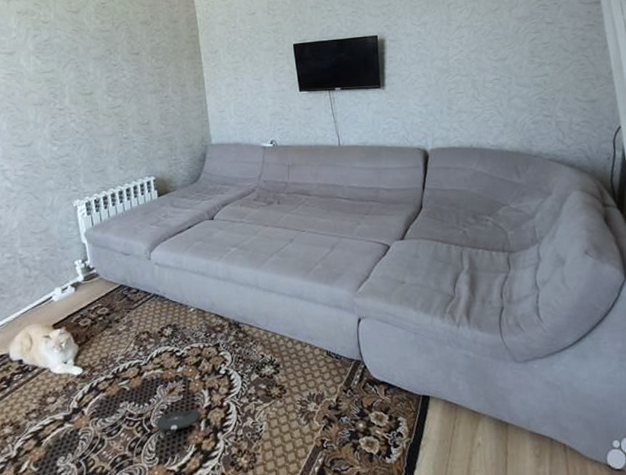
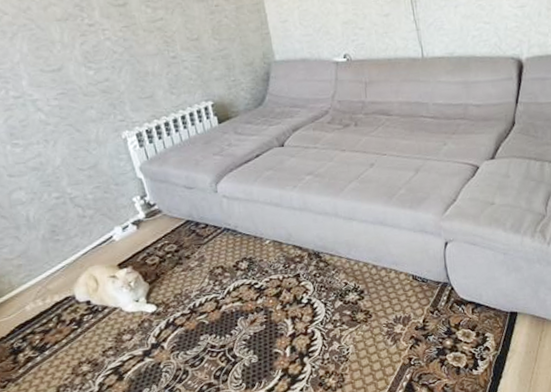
control: present [153,410,201,437] -> none [237,338,286,364]

